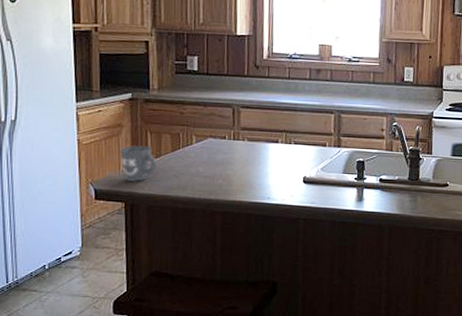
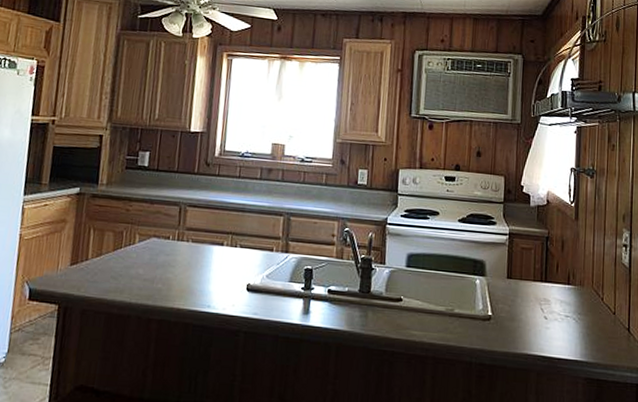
mug: present [120,146,156,182] -> none [60,243,96,282]

